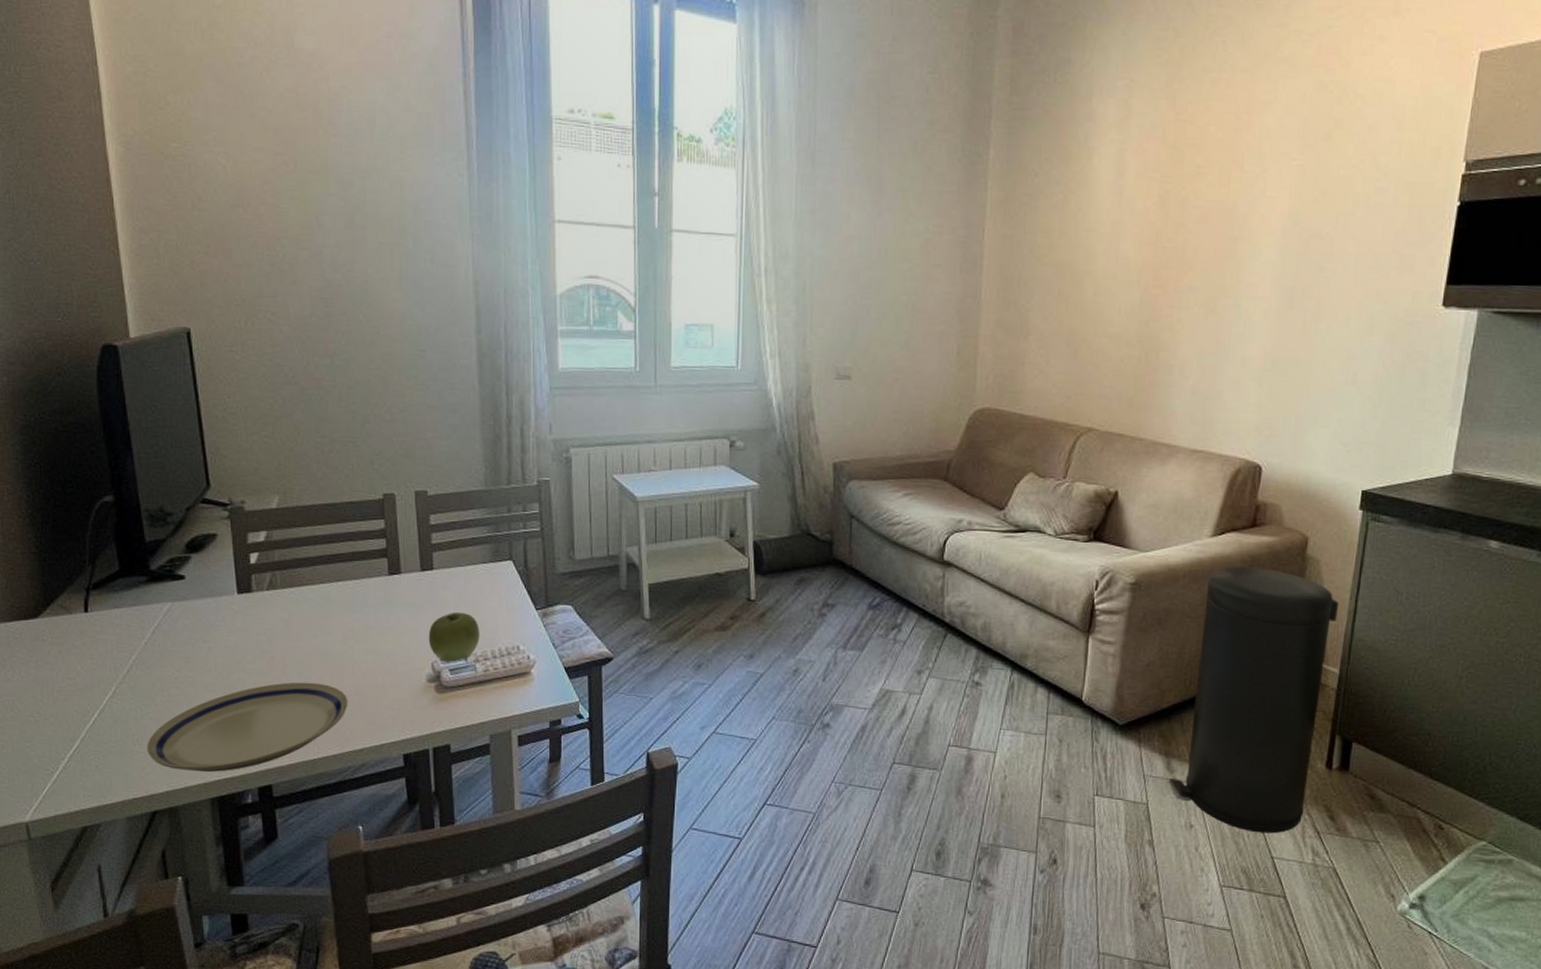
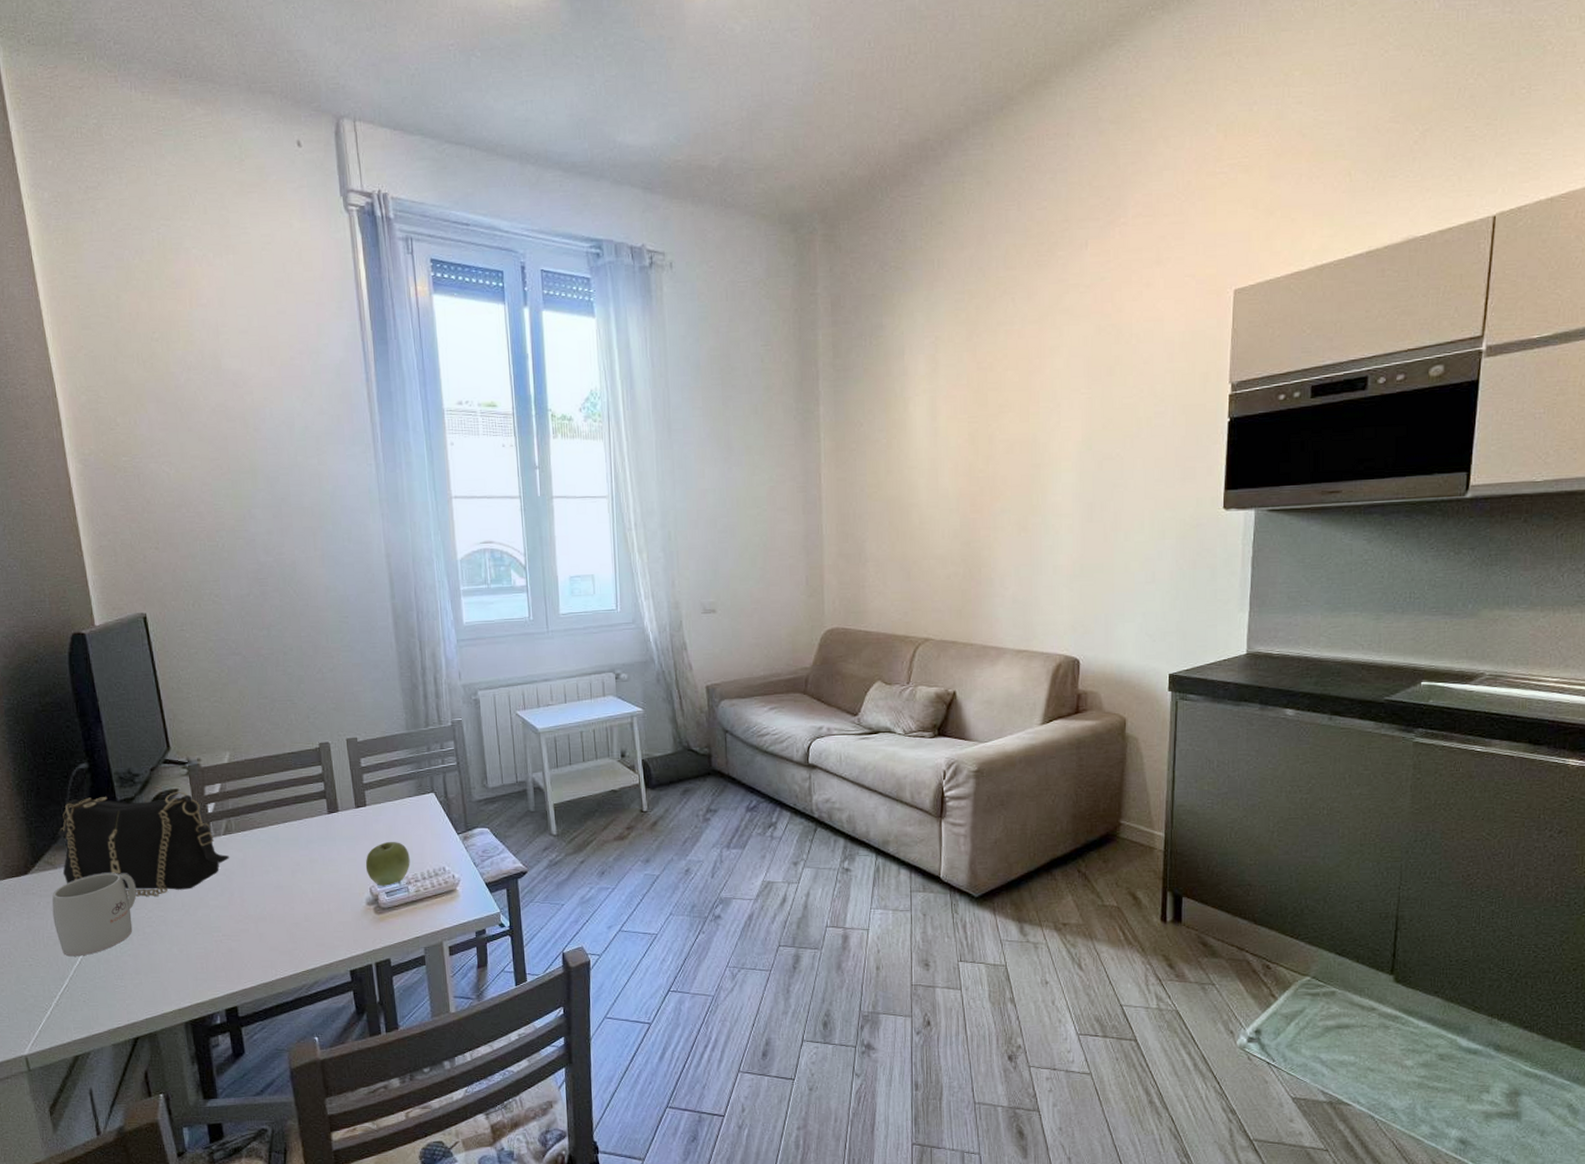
mug: none [64,623,163,716] -> present [52,873,137,957]
handbag: none [74,535,273,654] -> present [57,791,230,897]
plate: present [147,682,348,772] -> none [127,913,300,999]
pedal bin: present [1168,567,1340,834] -> none [1022,749,1159,984]

